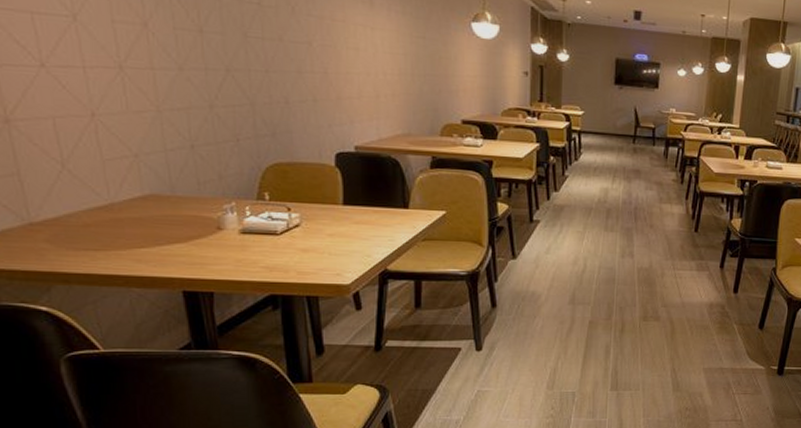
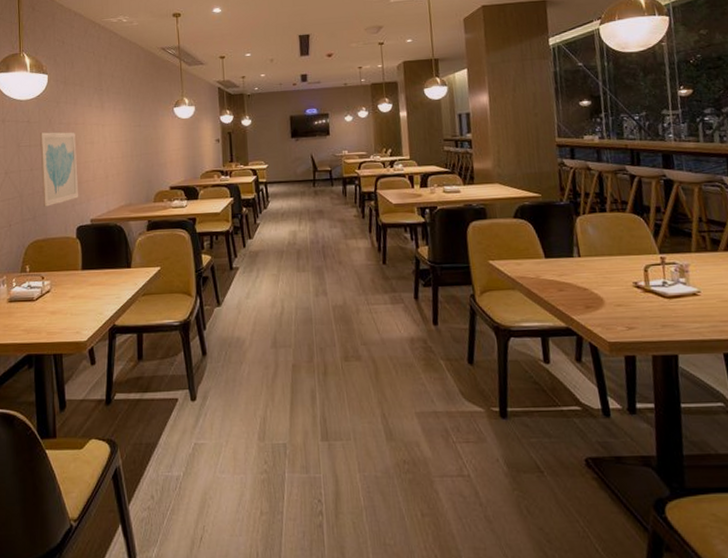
wall art: none [277,23,339,123] -> present [39,132,79,207]

